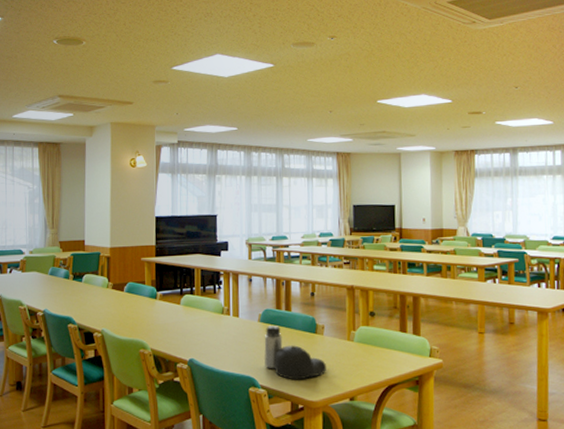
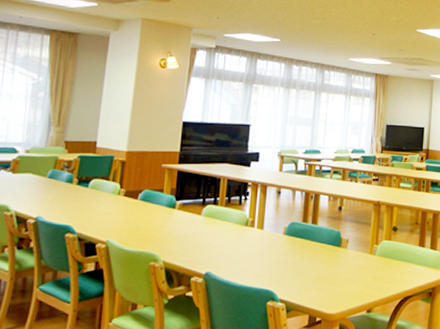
water bottle: present [264,326,327,380] -> none [286,239,348,294]

